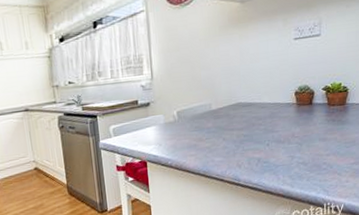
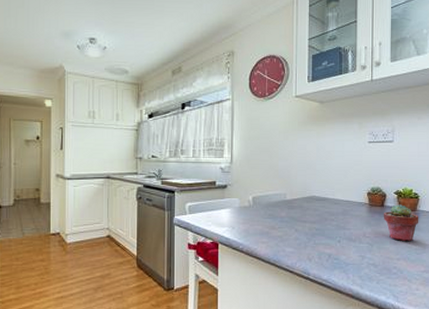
potted succulent: none [311,100,349,137] -> present [383,204,419,242]

